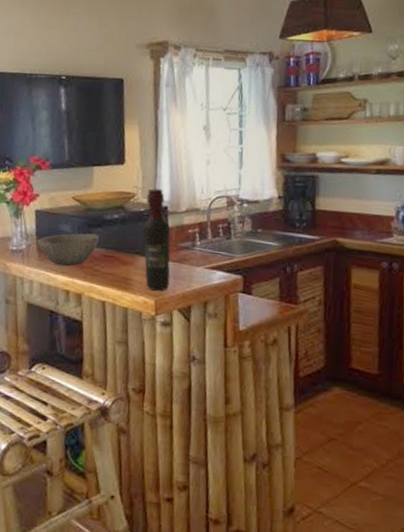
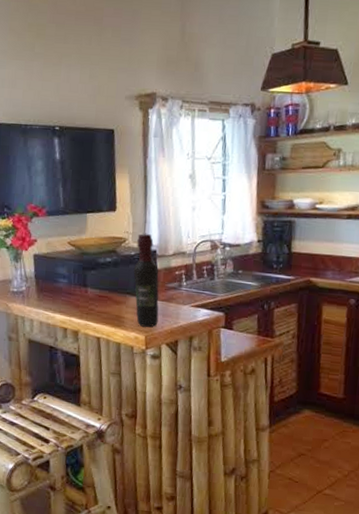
bowl: present [37,233,99,267] -> none [36,275,93,306]

